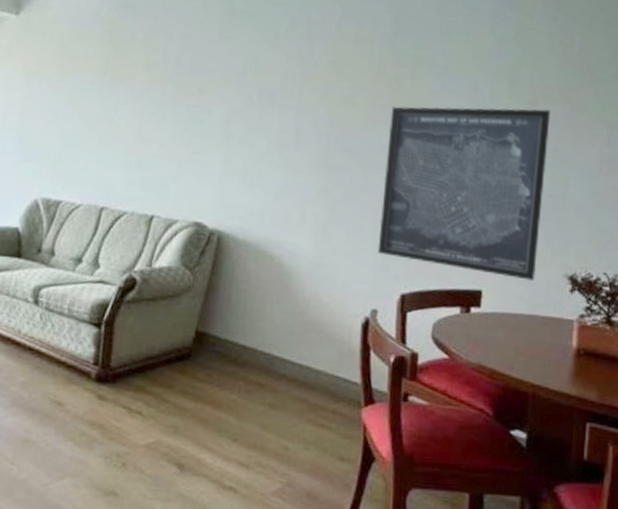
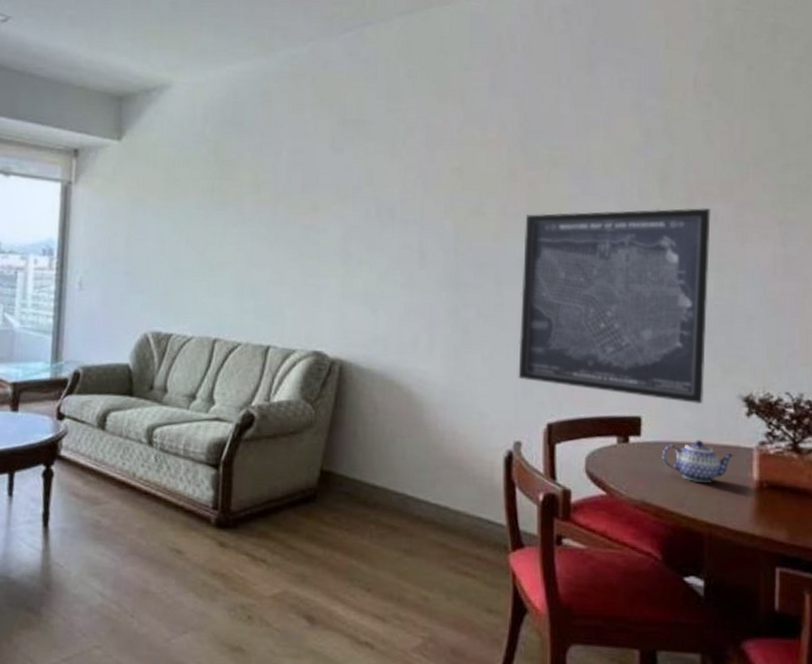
teapot: none [497,312,558,349] -> present [662,440,734,483]

